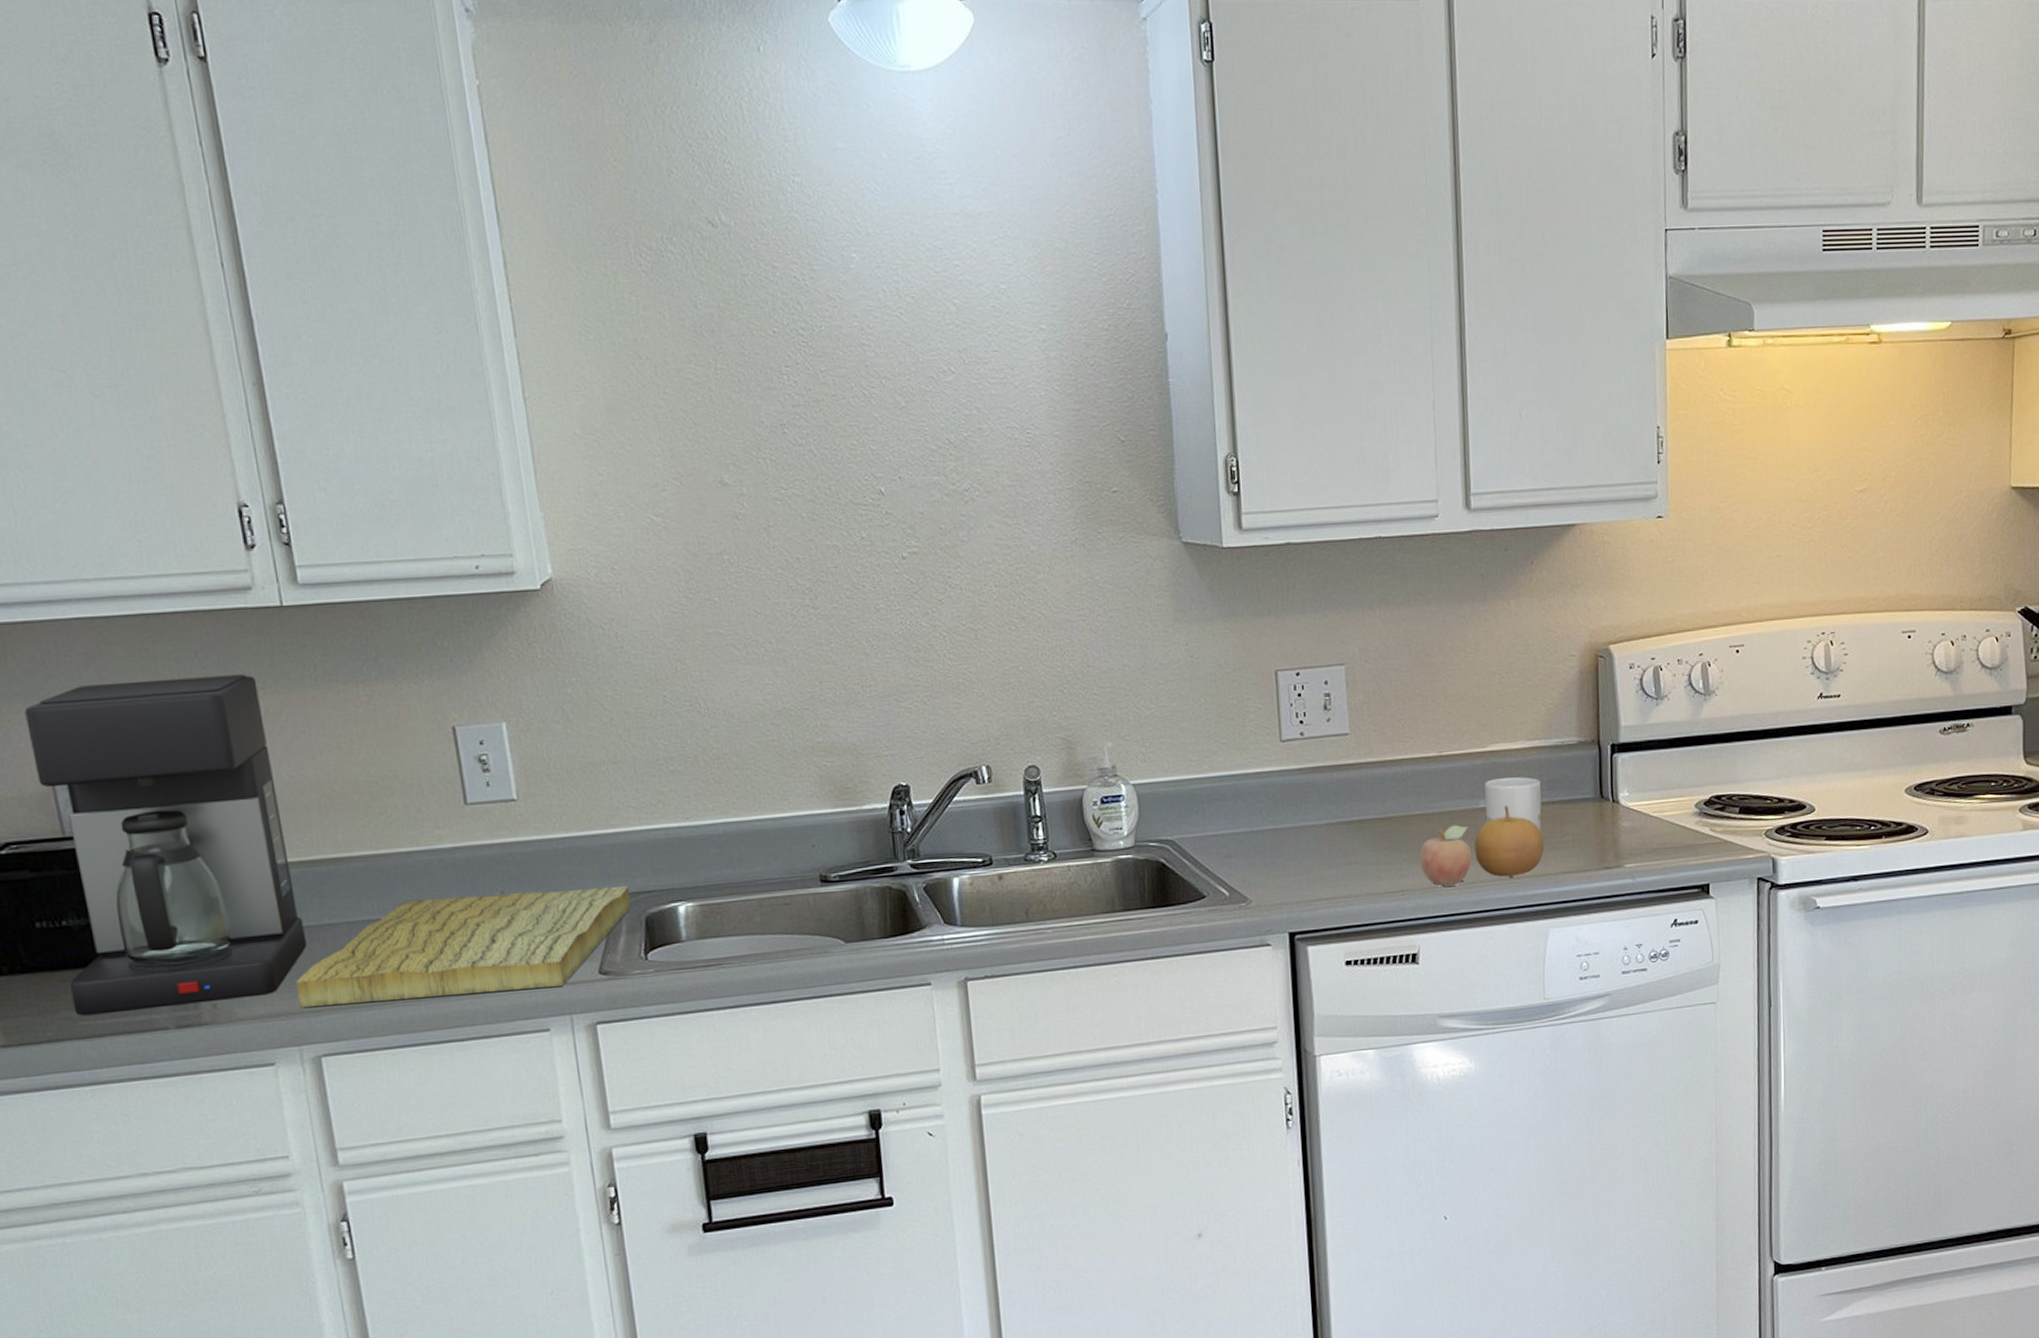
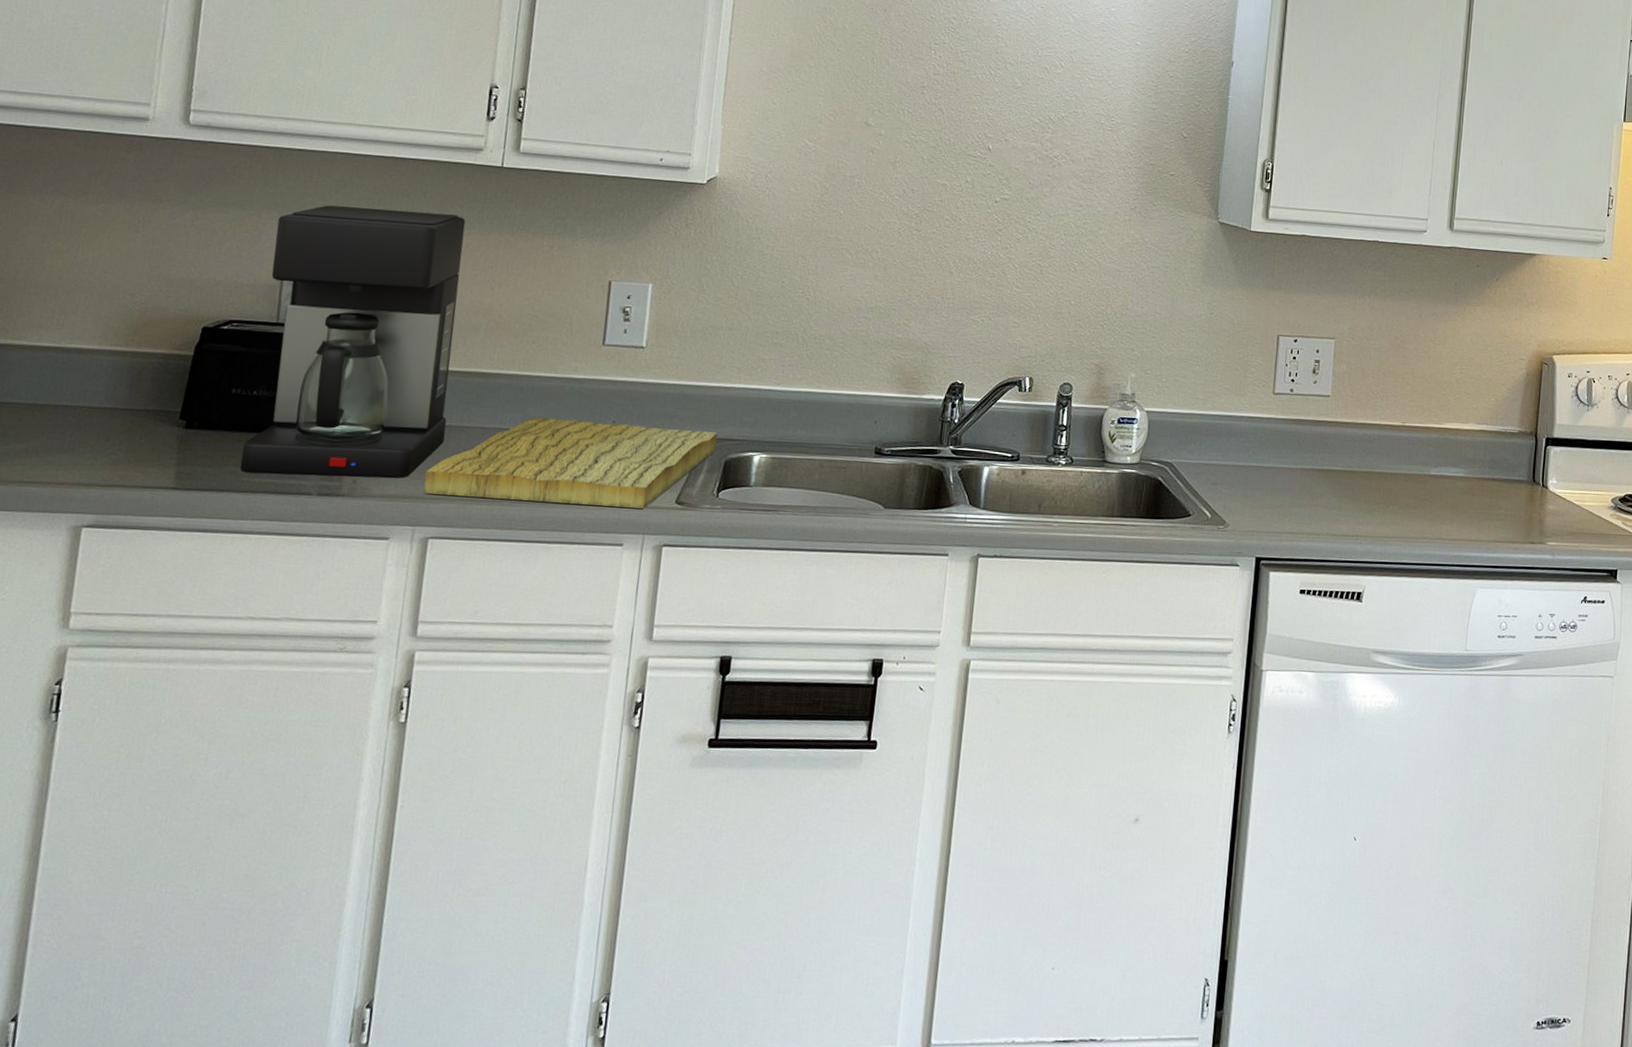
fruit: present [1419,824,1472,887] -> none [1374,486,1420,538]
fruit: present [1474,805,1544,877] -> none [1421,476,1481,538]
mug: present [1484,777,1543,835] -> none [1434,452,1485,506]

